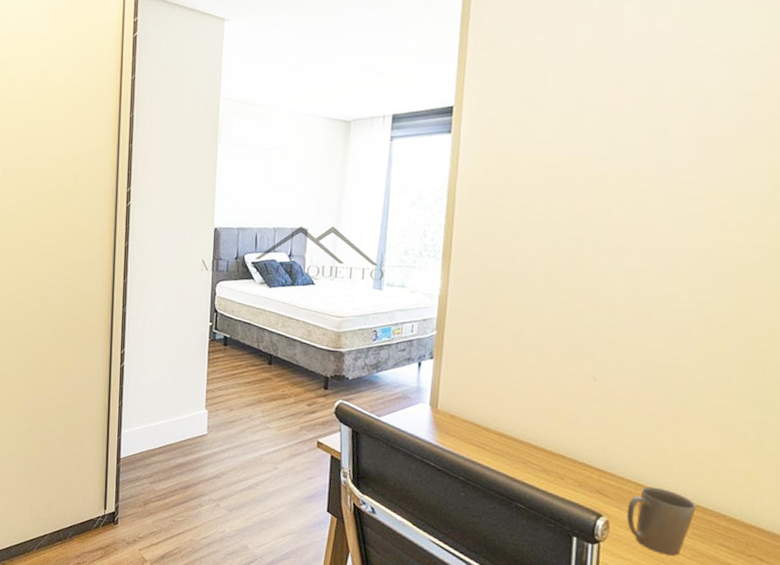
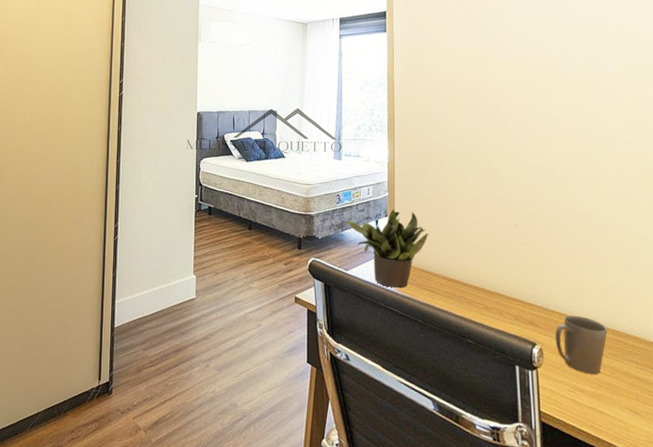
potted plant: none [382,349,482,440] -> present [346,208,429,288]

